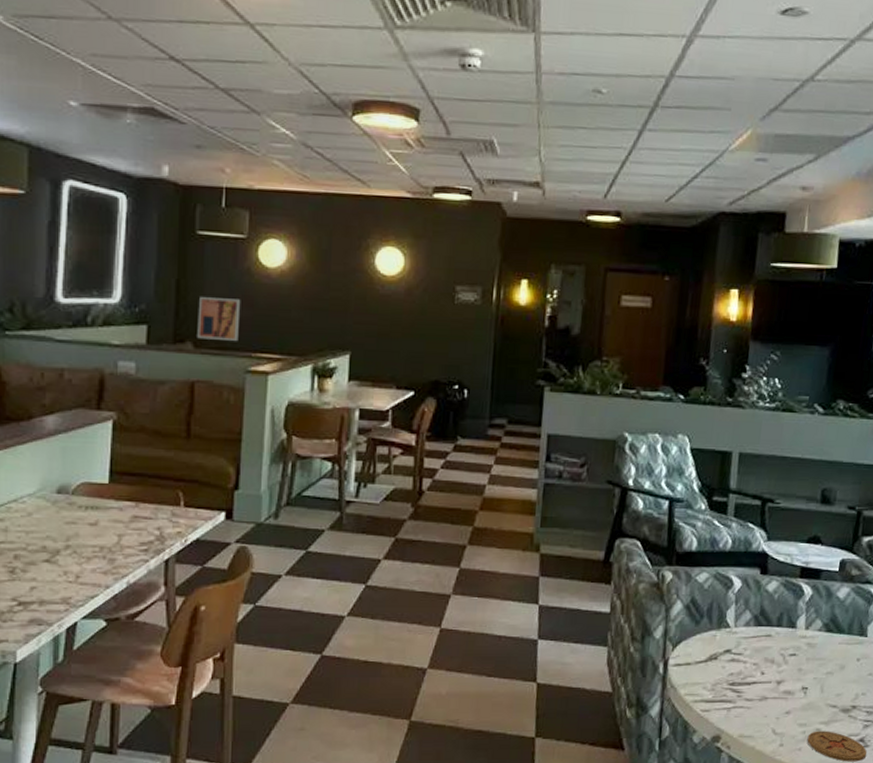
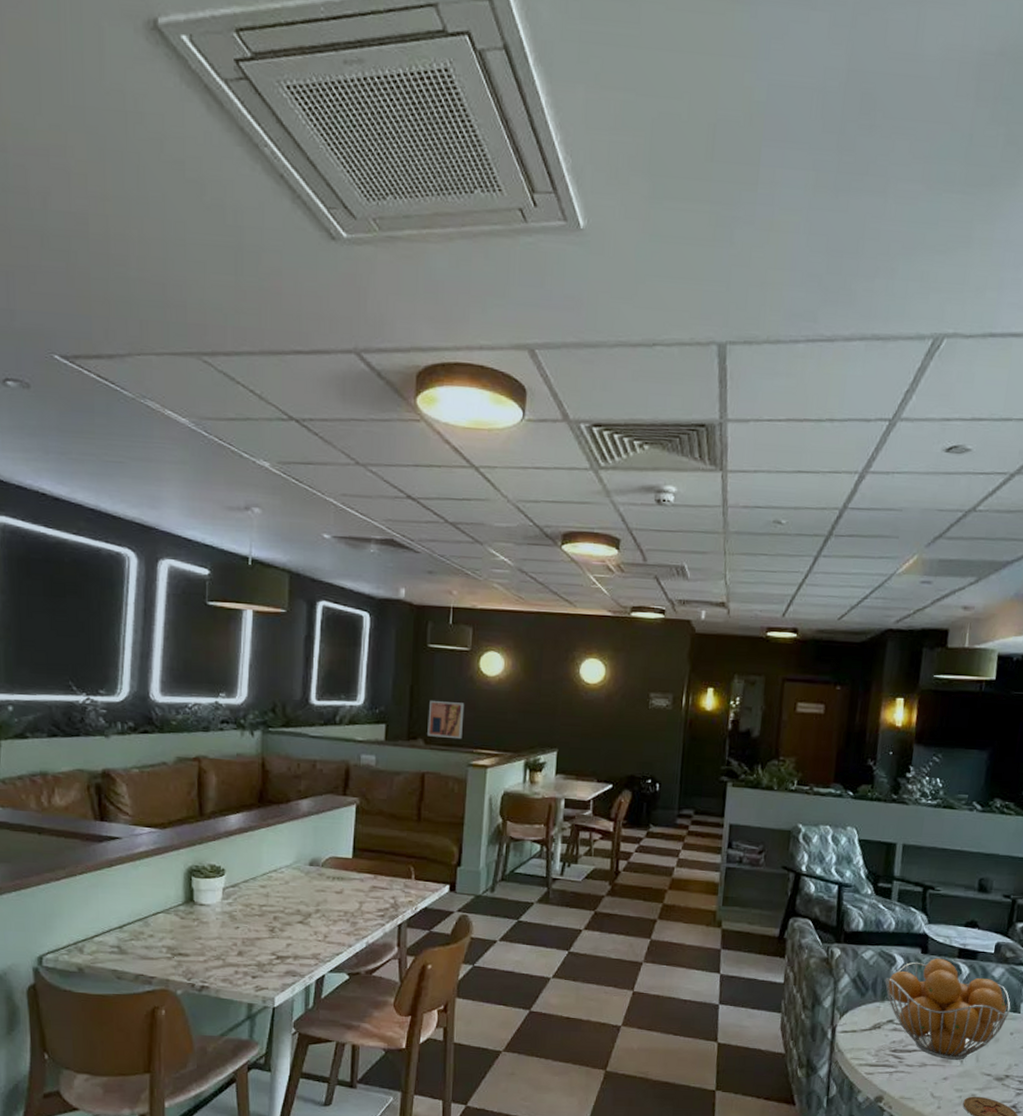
fruit basket: none [721,578,857,691] -> present [885,958,1011,1060]

